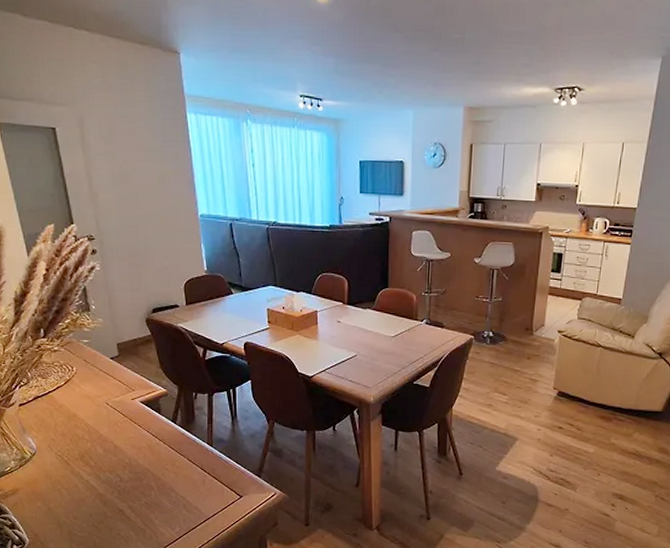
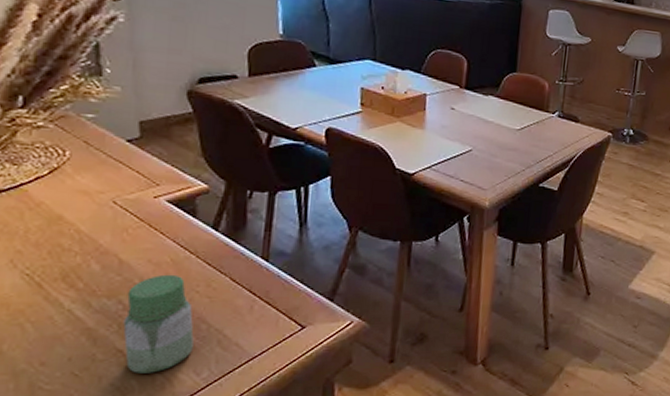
jar: none [121,456,168,527] -> present [123,274,194,373]

